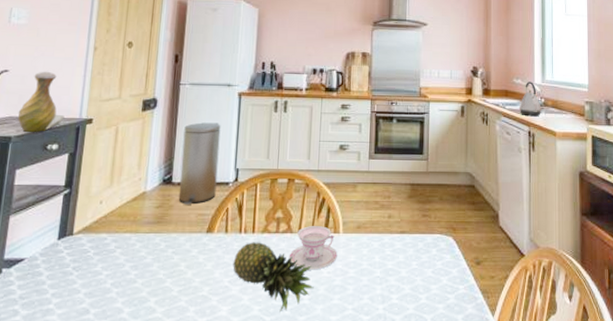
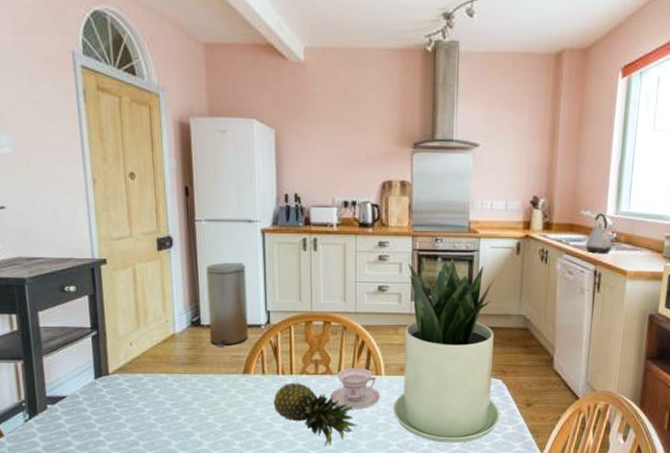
vase: present [17,71,65,132] -> none [26,207,76,273]
planter: none [350,120,452,306] -> present [393,259,500,443]

